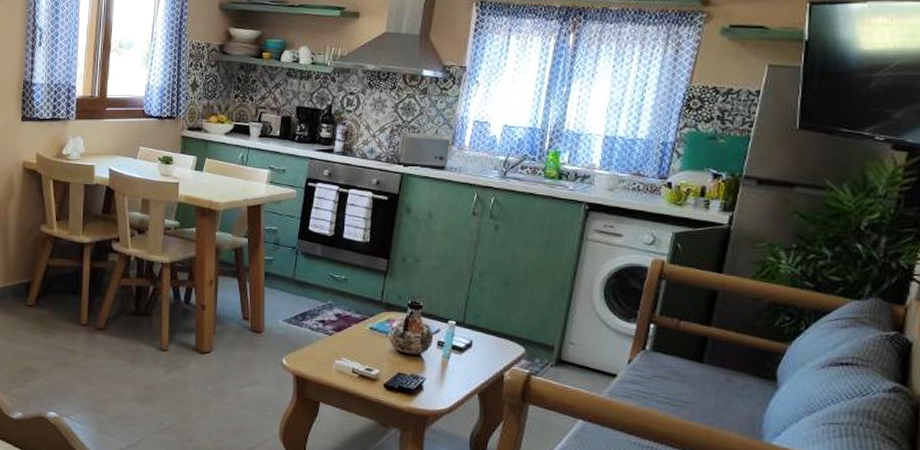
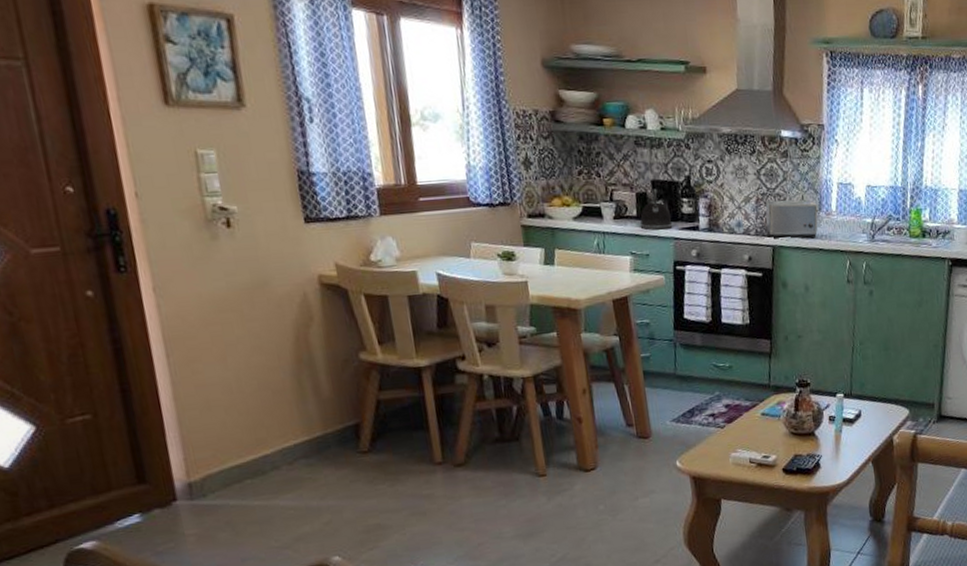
kettle: none [281,114,310,151] -> present [639,188,673,231]

